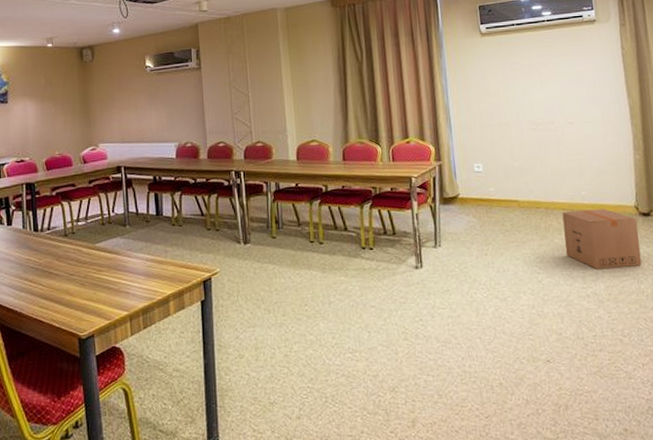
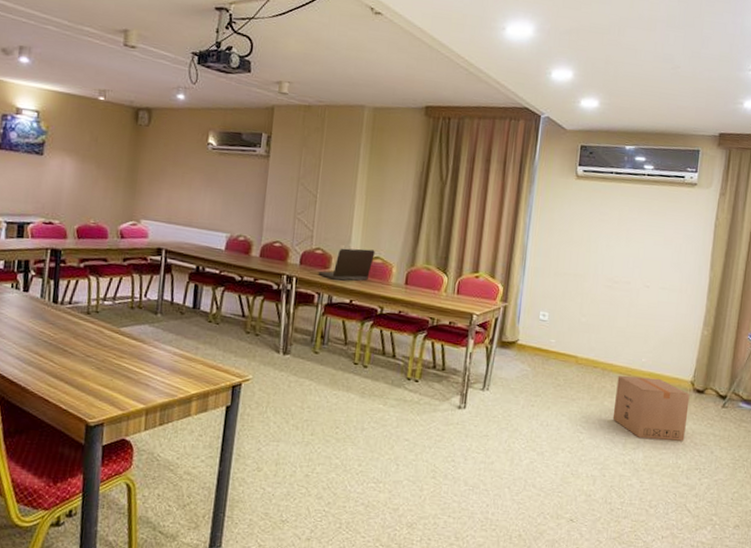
laptop computer: none [262,134,311,168] -> present [318,248,375,281]

